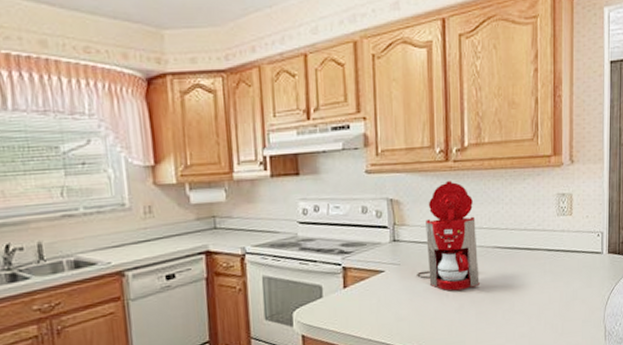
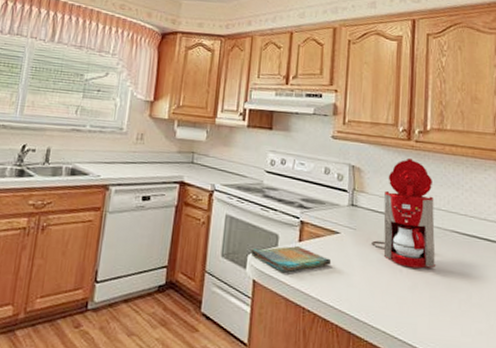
dish towel: none [295,292,379,322] -> present [250,245,332,273]

